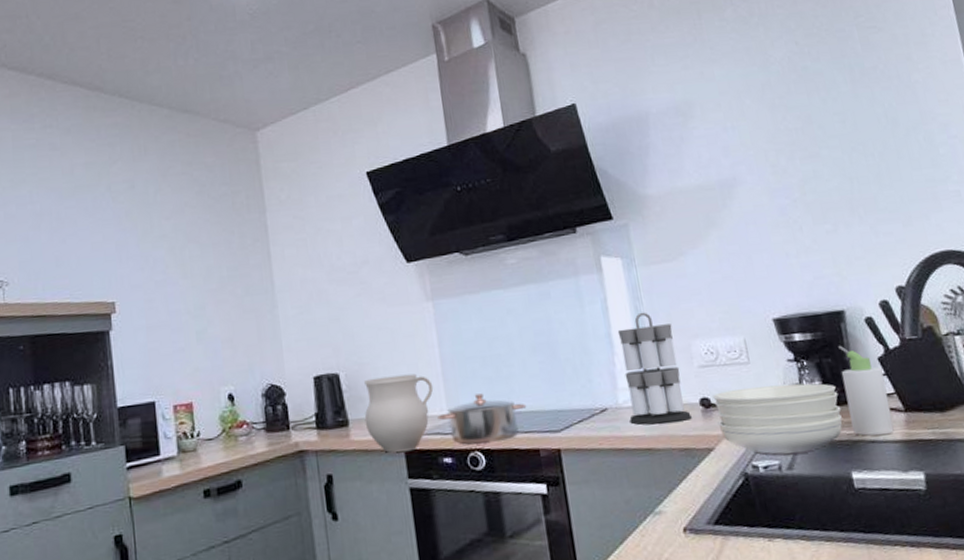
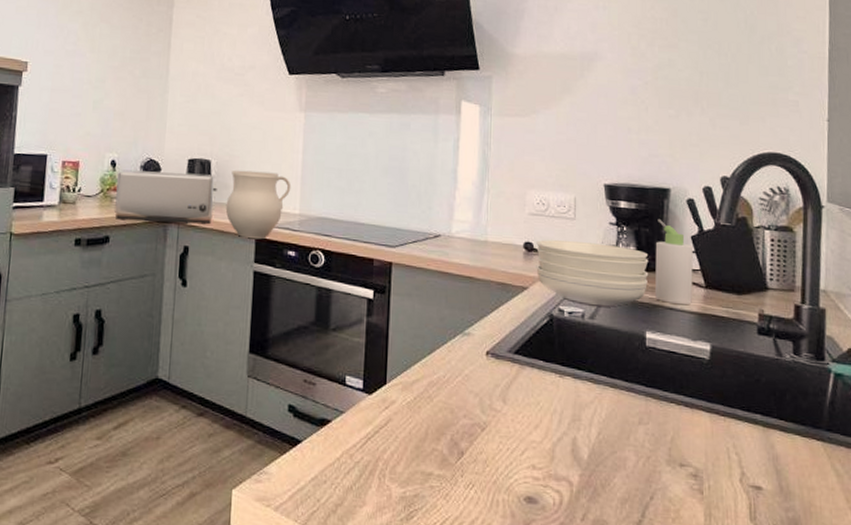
toaster: none [236,389,353,460] -> present [114,169,217,225]
cooking pot: present [436,393,527,445] -> none [288,201,370,246]
spice rack: present [617,312,692,425] -> none [458,156,514,259]

